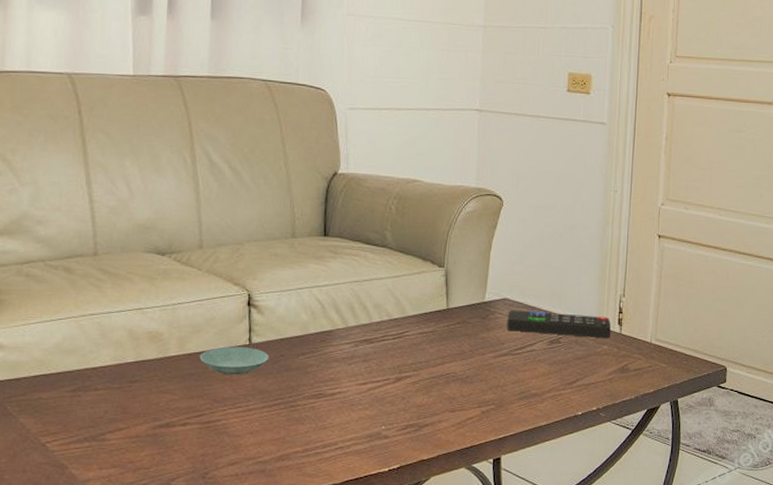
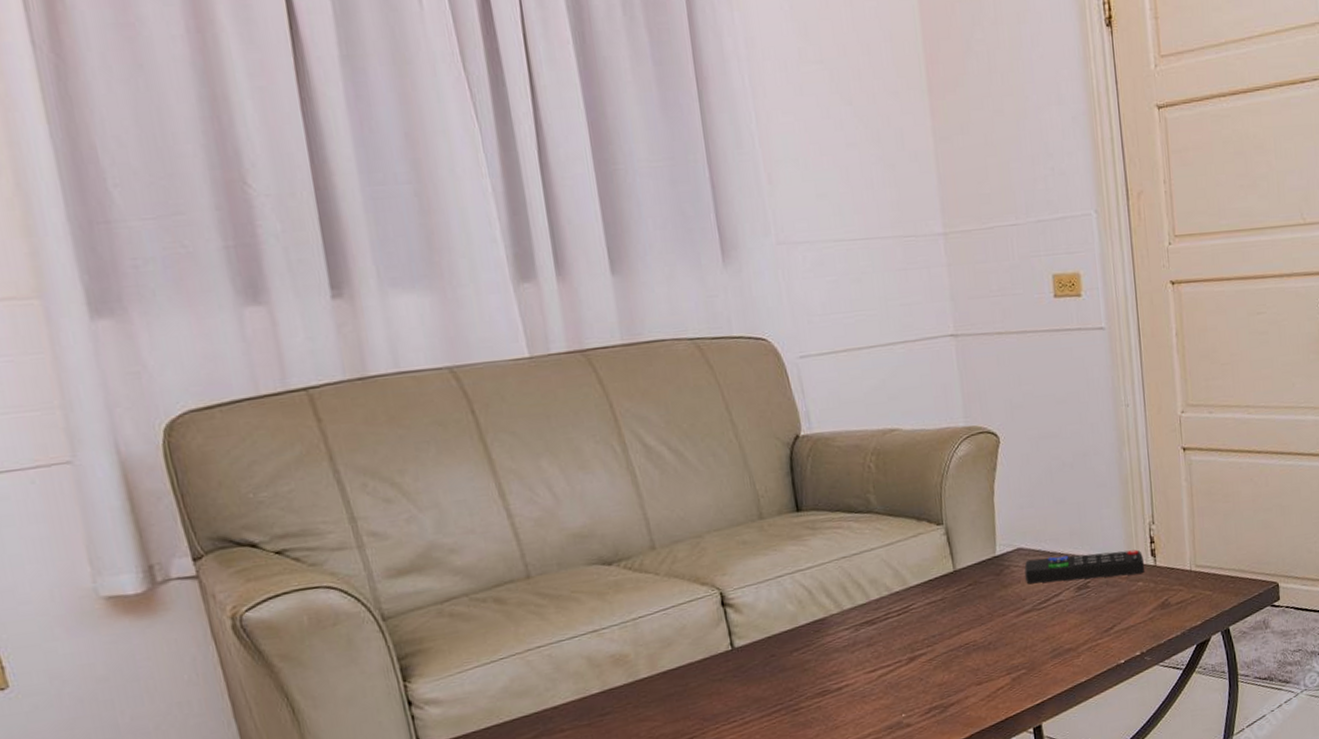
saucer: present [199,346,269,375] -> none [676,652,758,689]

